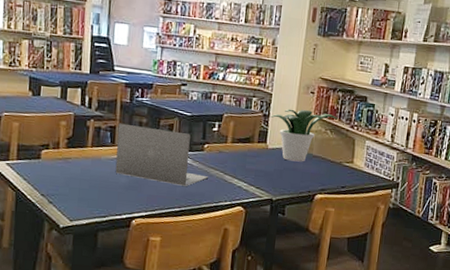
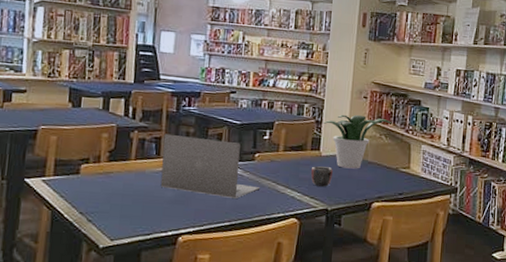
mug: none [257,158,279,178] -> present [310,166,334,187]

